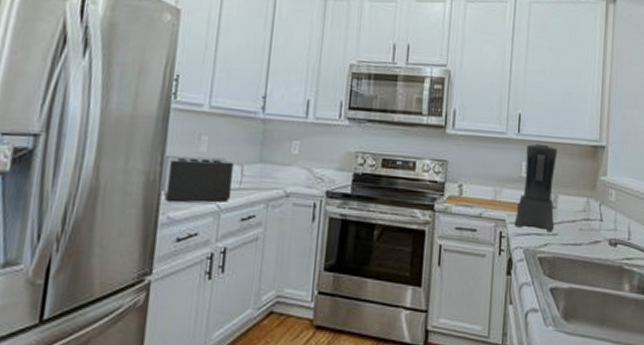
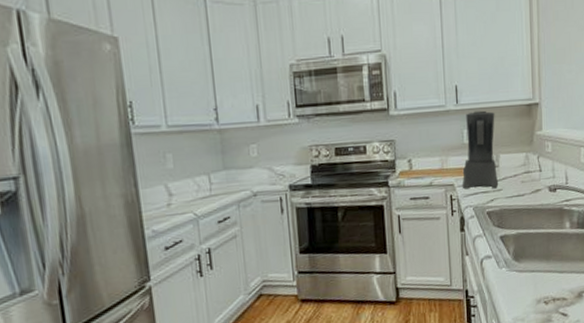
toaster: present [162,156,233,203] -> none [138,171,205,218]

